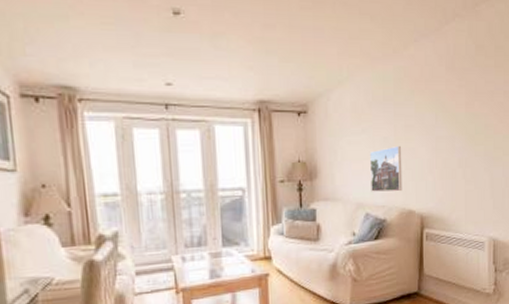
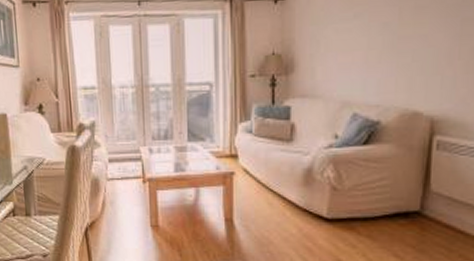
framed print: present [369,145,403,192] -> none [361,31,408,89]

